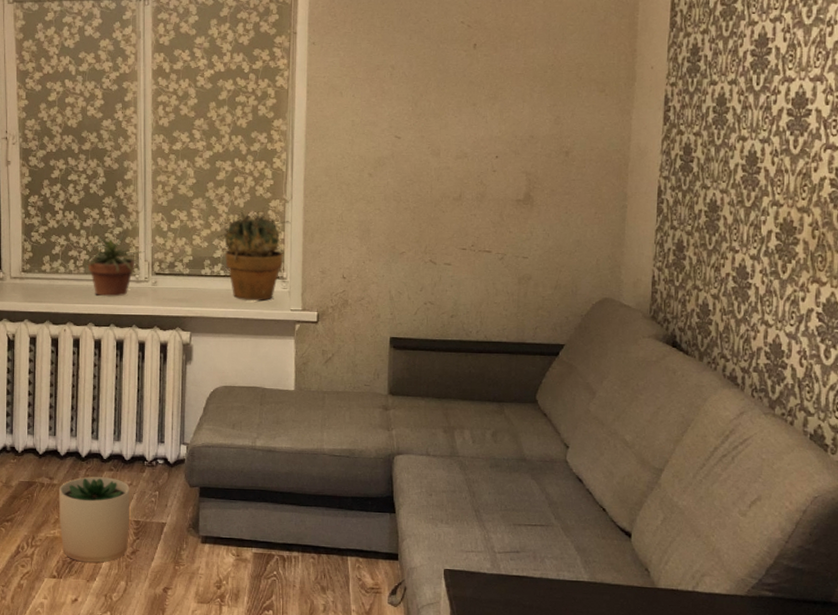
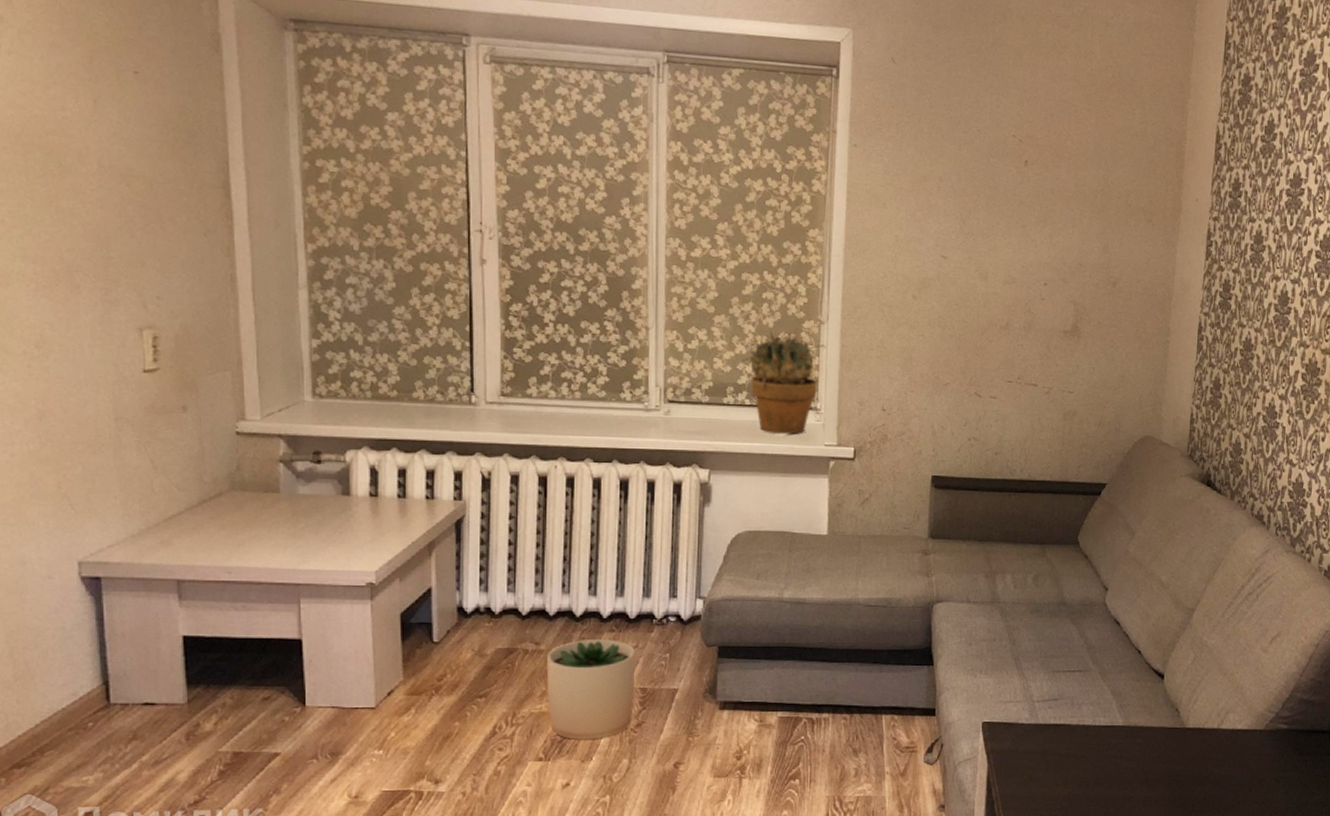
potted plant: present [79,232,145,297] -> none [574,351,656,428]

